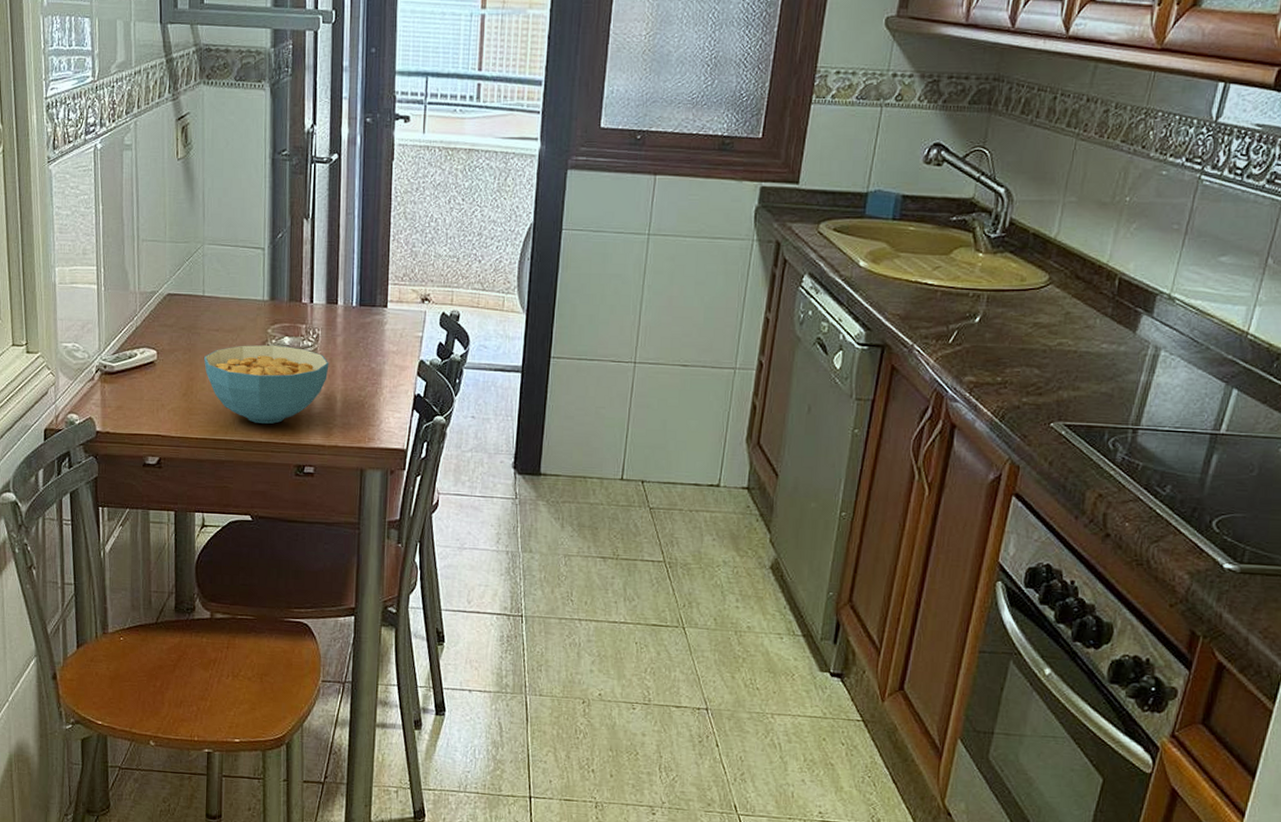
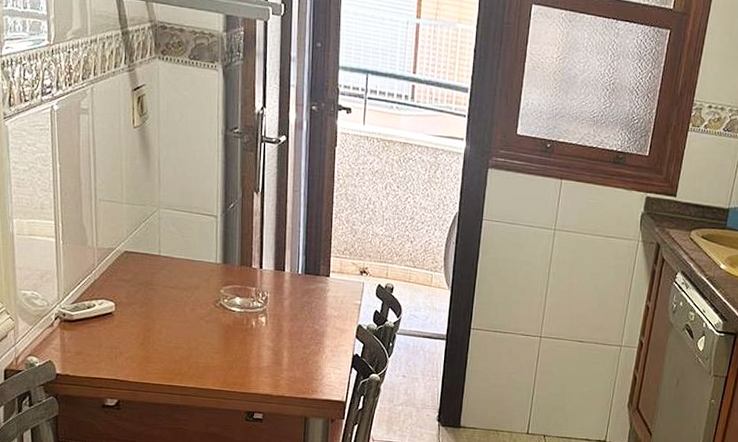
cereal bowl: present [204,344,329,424] -> none [160,302,277,374]

